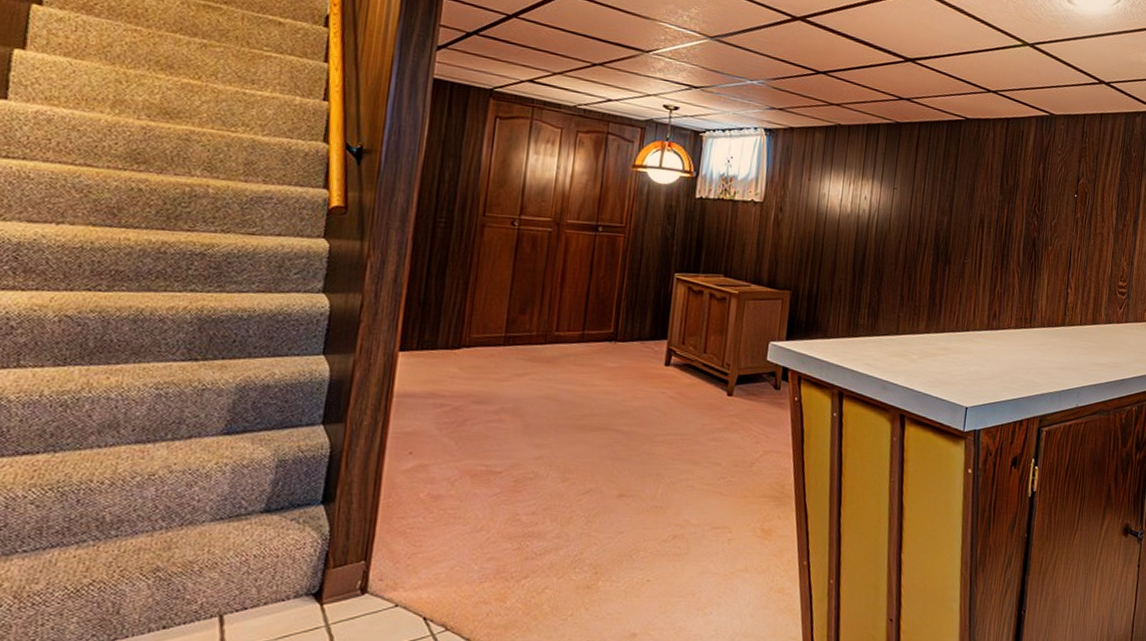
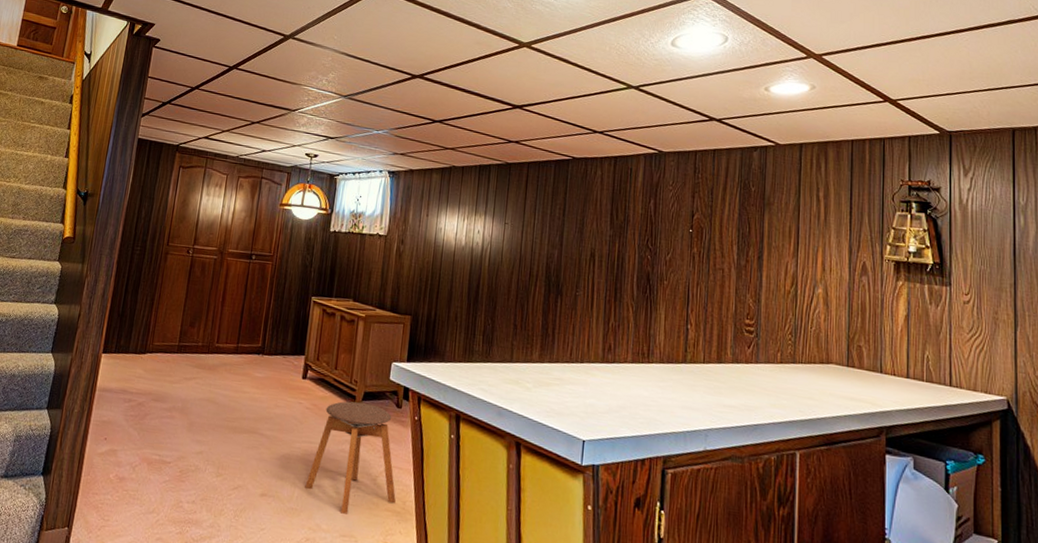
stool: none [670,386,774,505] -> present [305,401,396,514]

